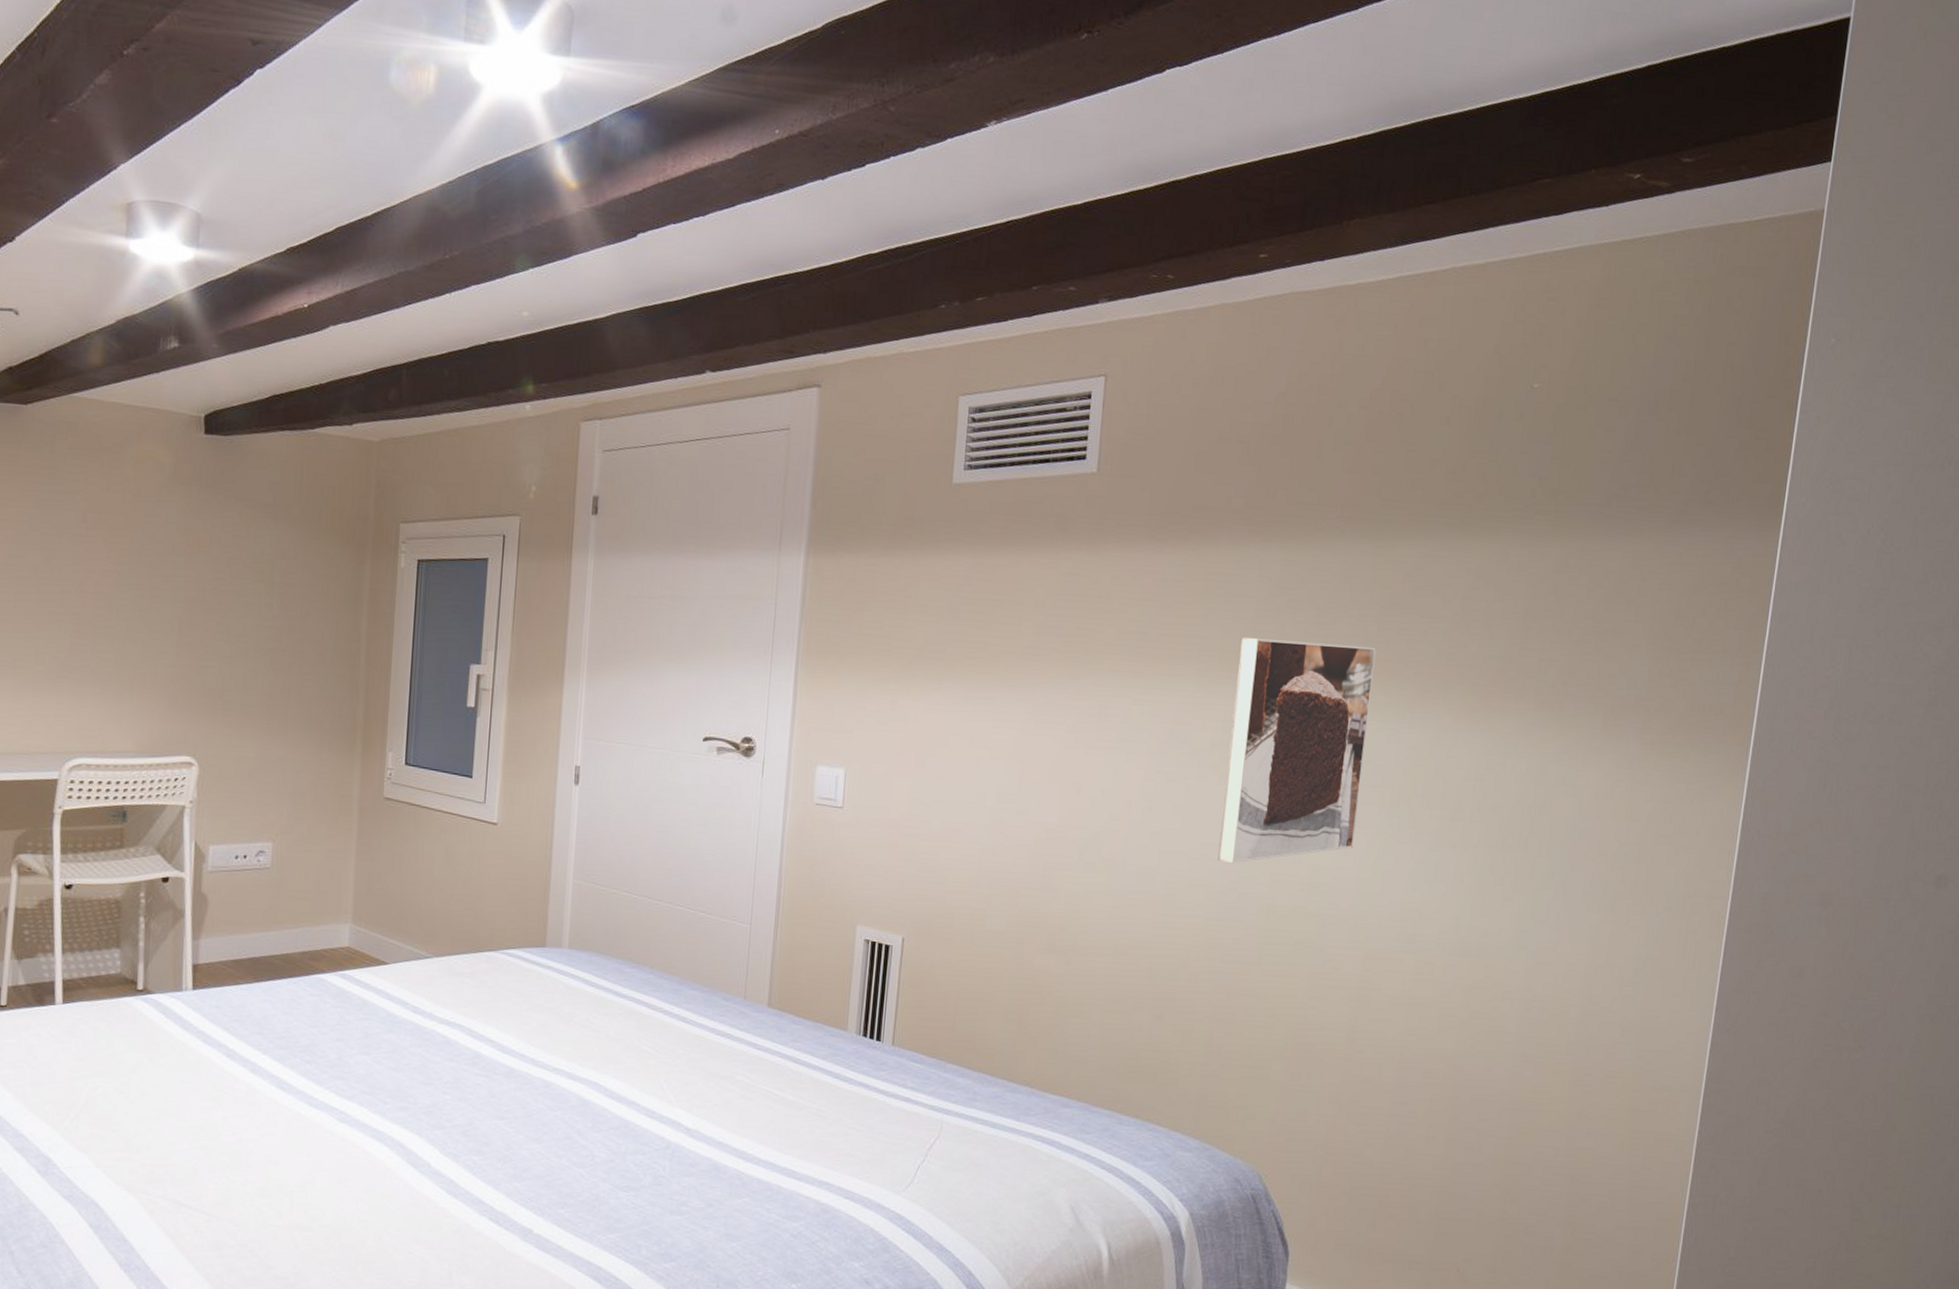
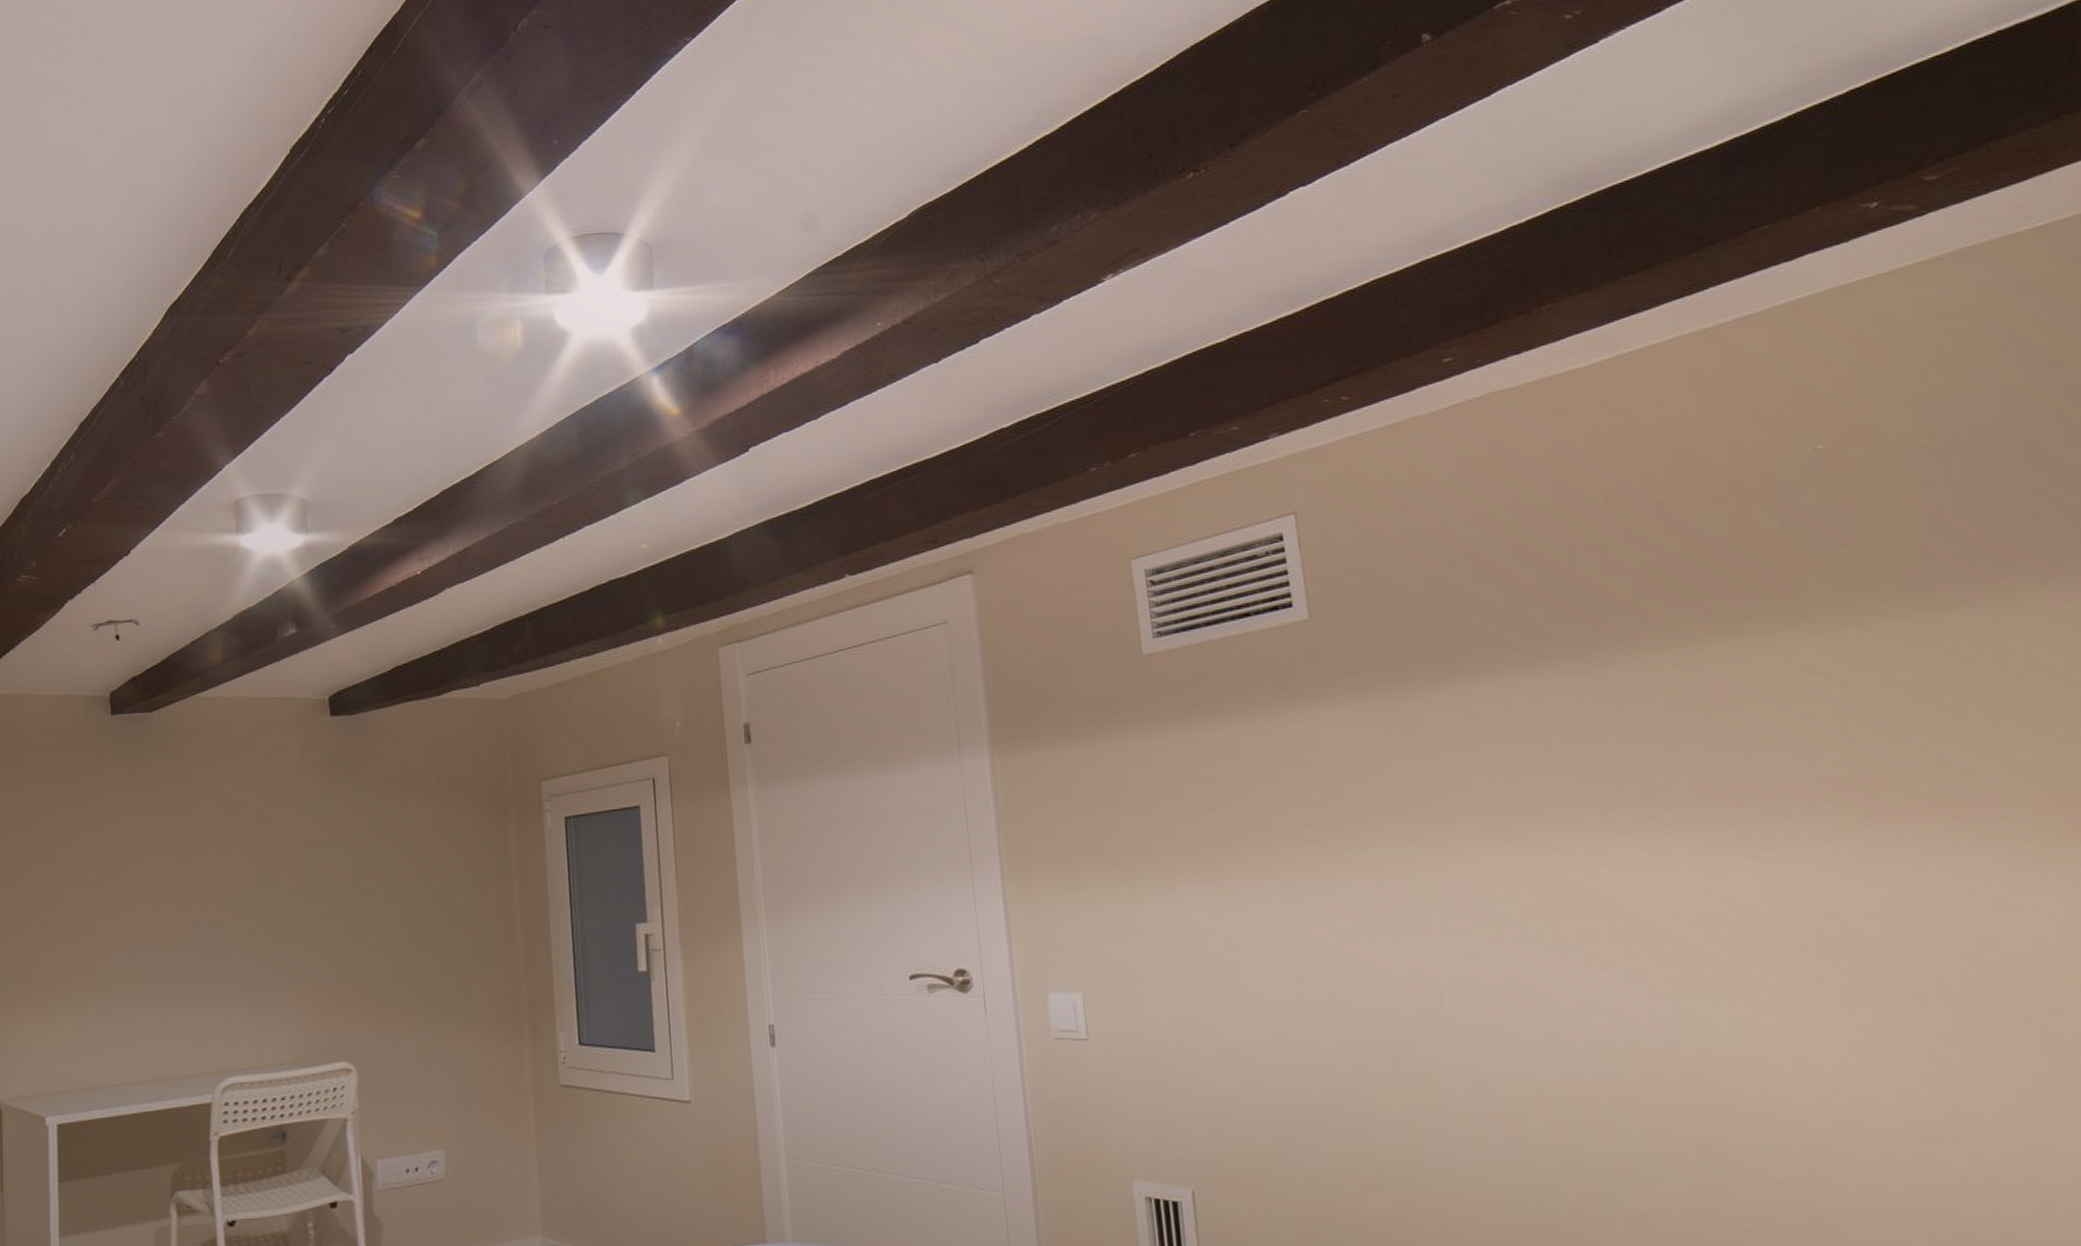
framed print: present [1217,637,1377,864] -> none [1531,772,1744,1056]

